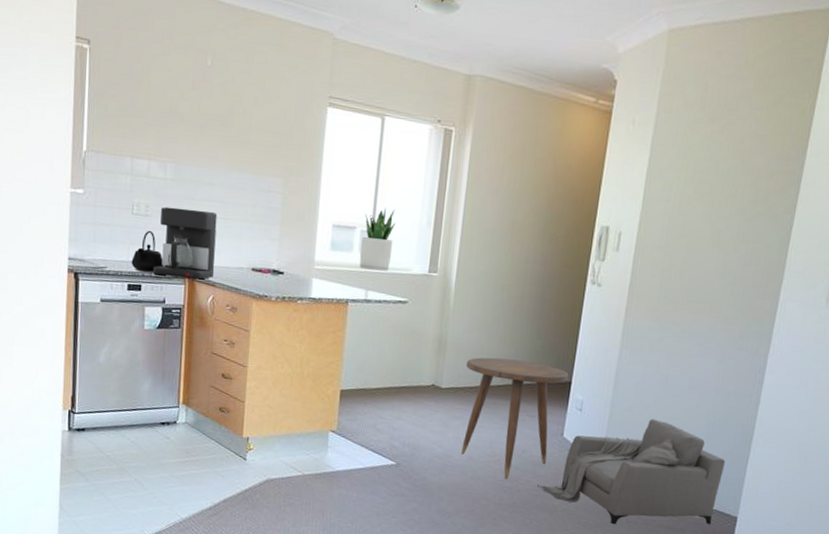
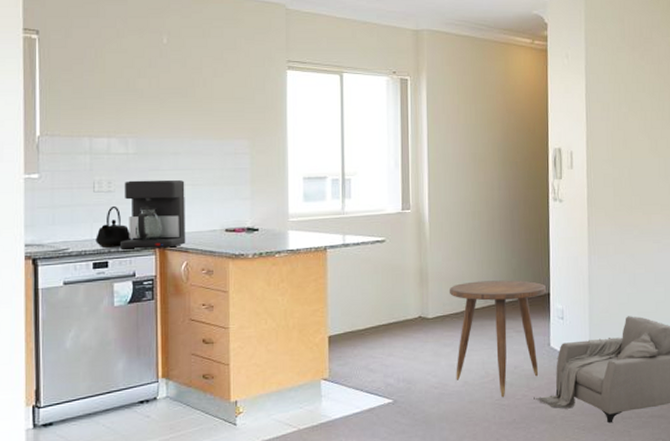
planter: present [359,207,395,271] -> none [332,155,365,215]

